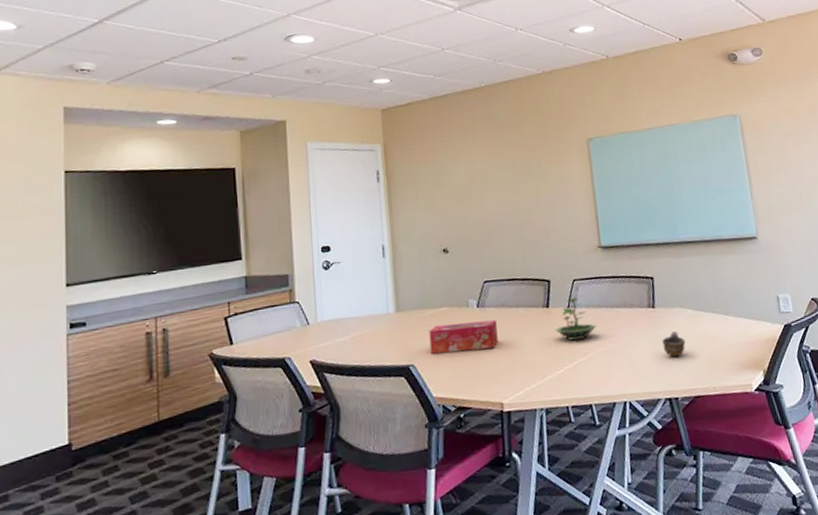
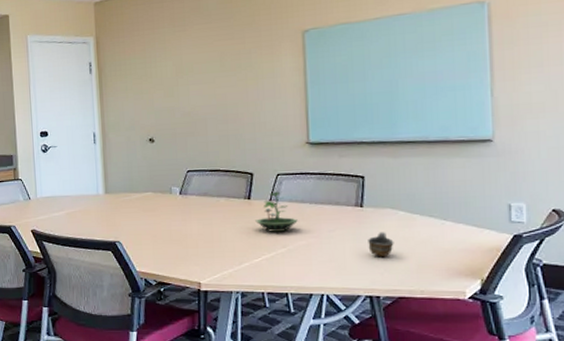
tissue box: present [429,319,498,354] -> none [134,207,199,234]

